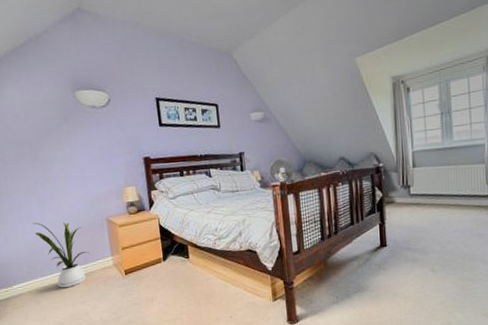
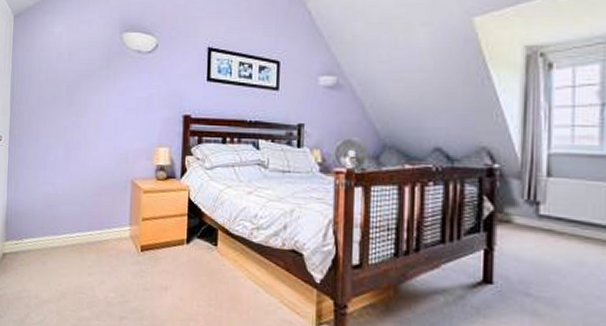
house plant: present [32,222,90,288] -> none [55,172,107,254]

